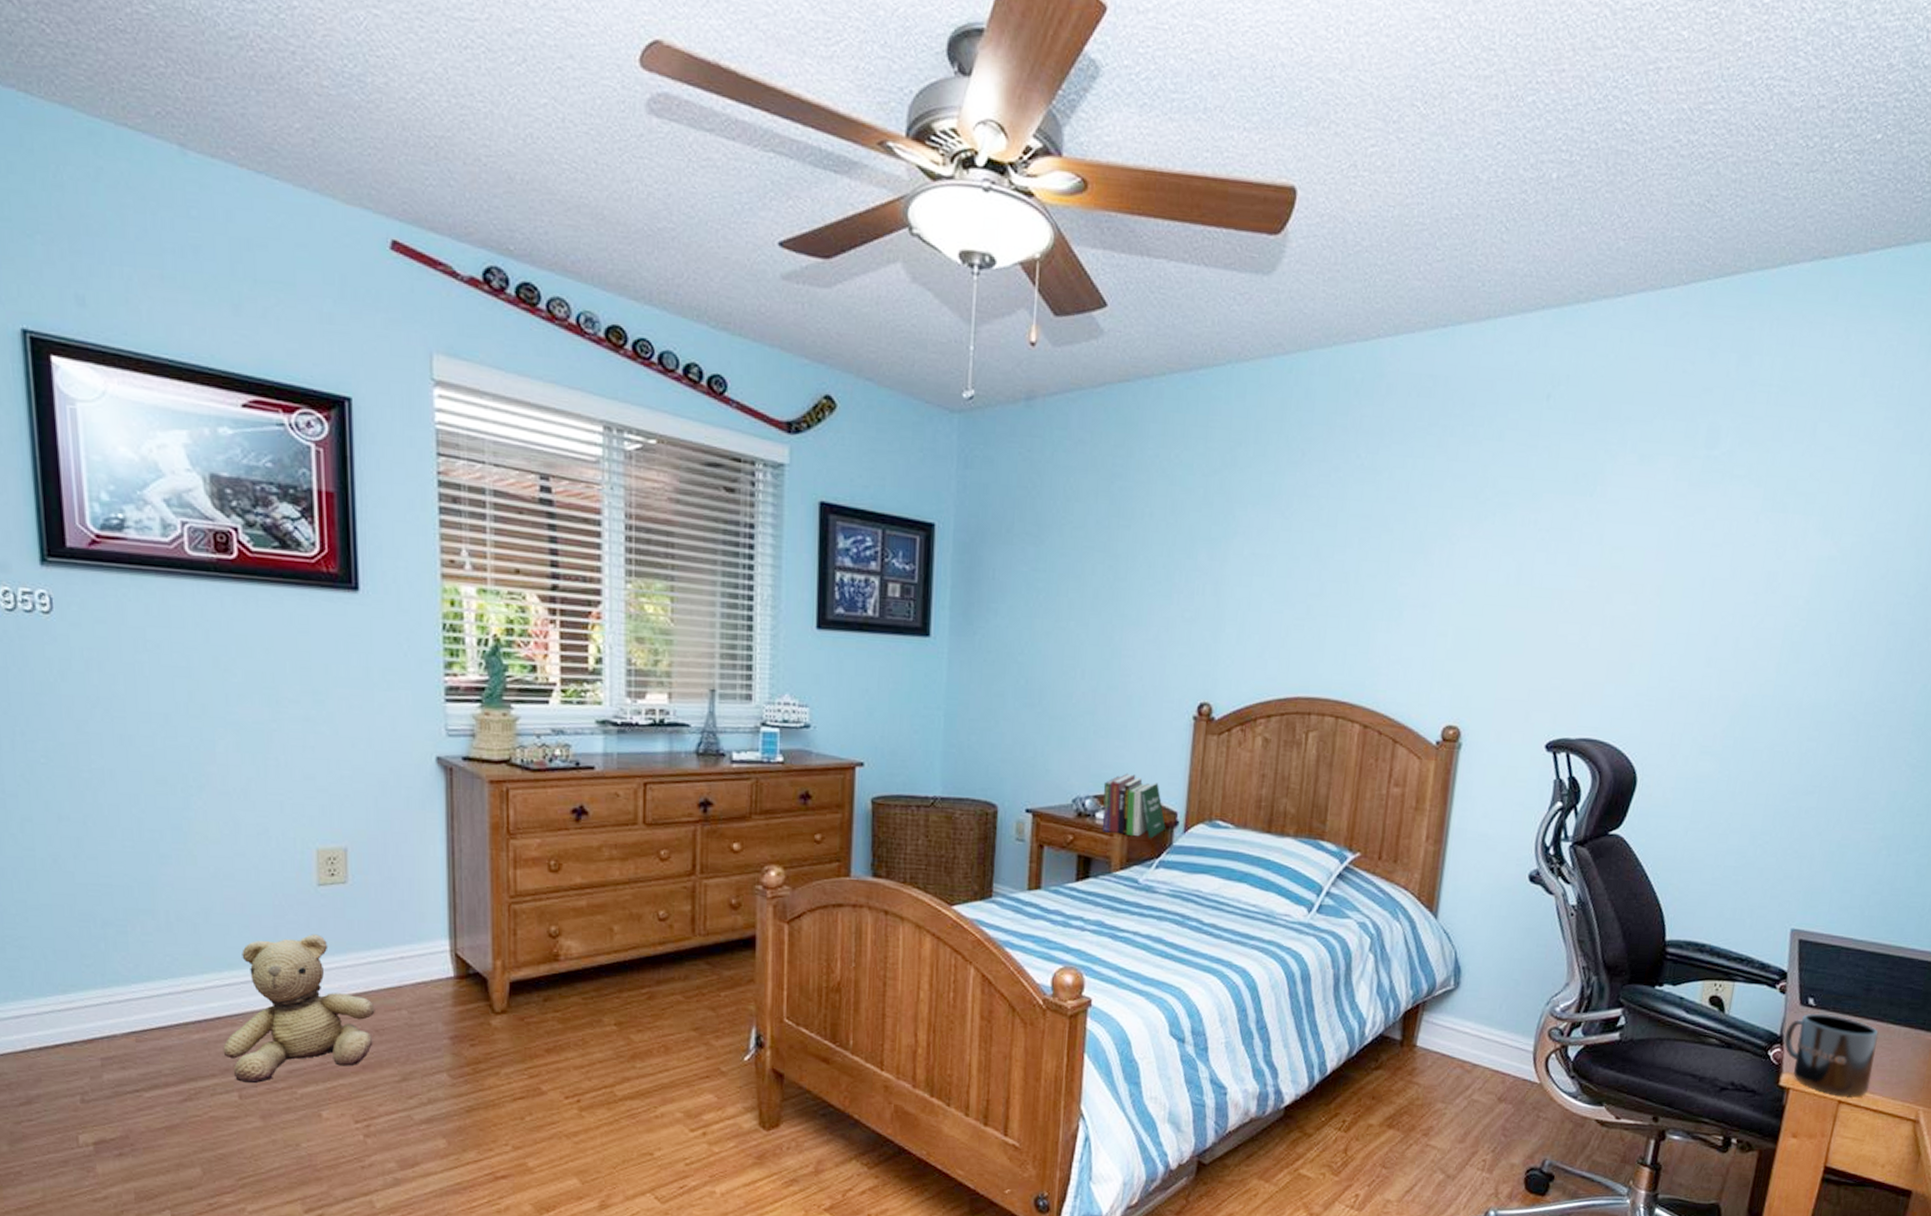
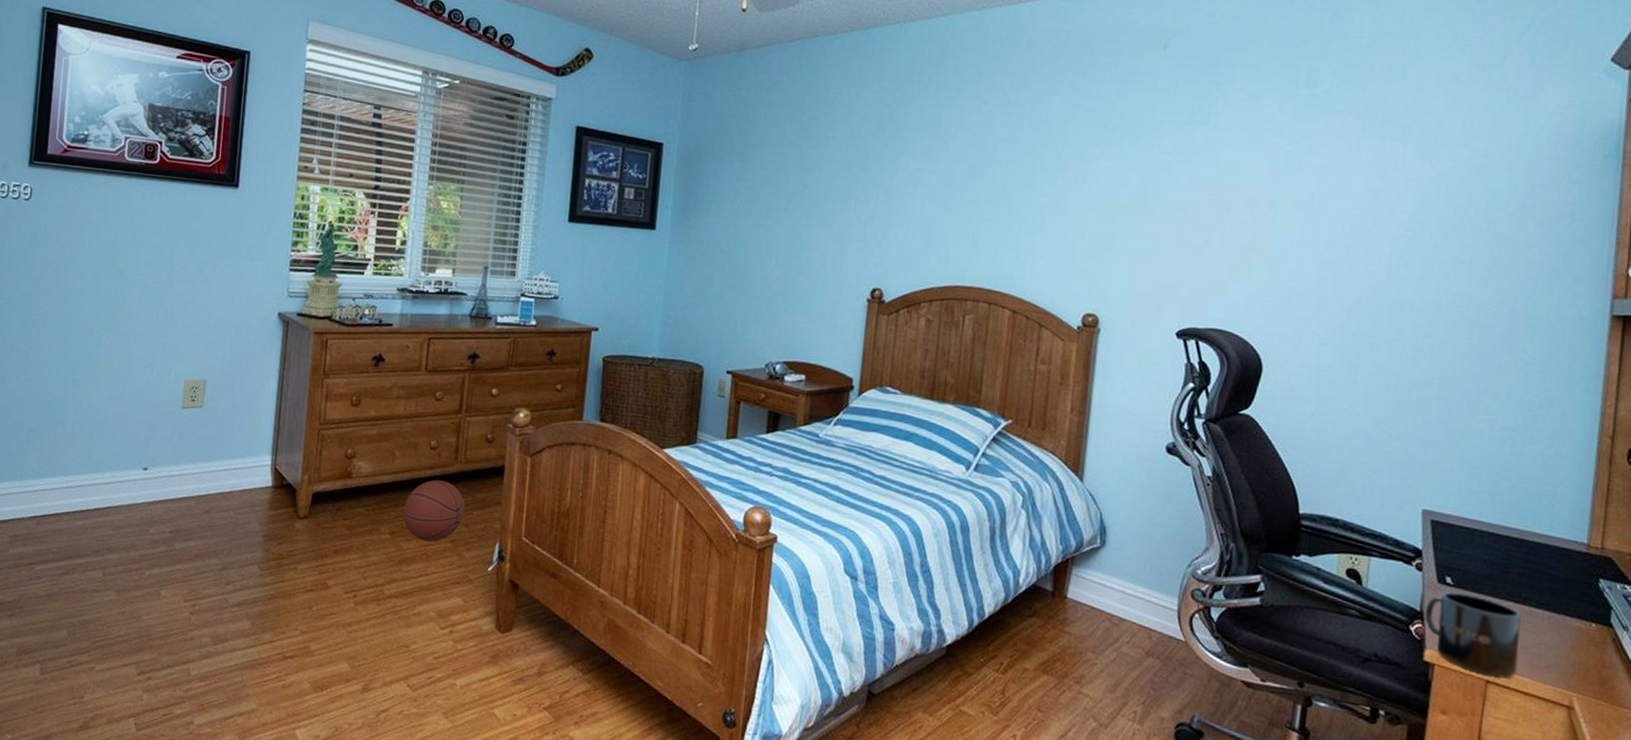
teddy bear: present [223,934,375,1083] -> none [96,446,211,563]
basketball: none [631,957,709,1031] -> present [403,480,465,542]
books: present [1102,773,1166,839] -> none [789,344,843,400]

